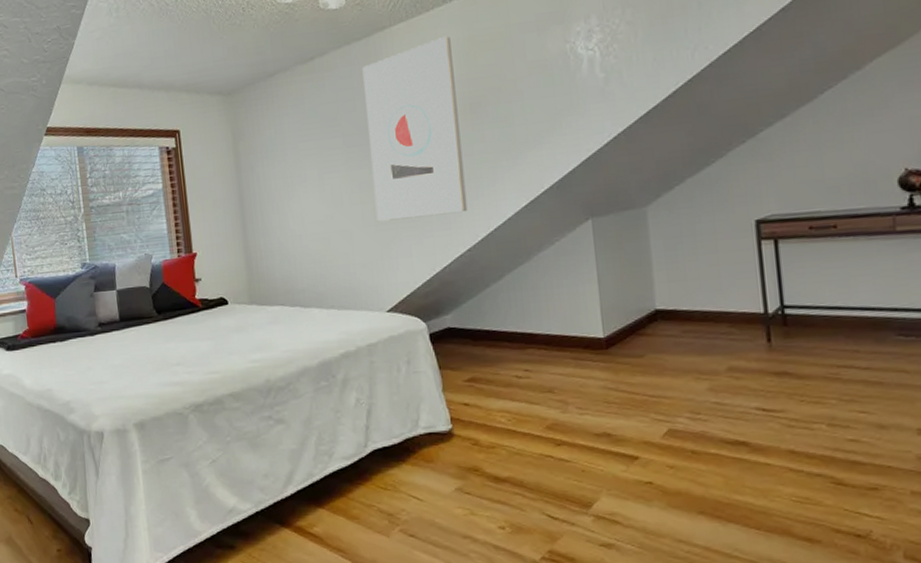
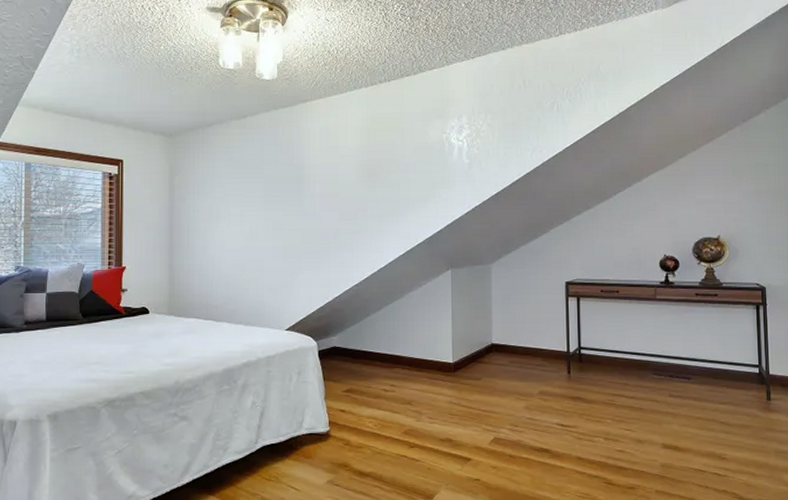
wall art: present [362,36,468,222] -> none [285,114,358,255]

